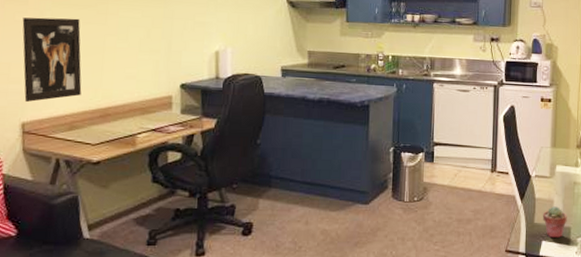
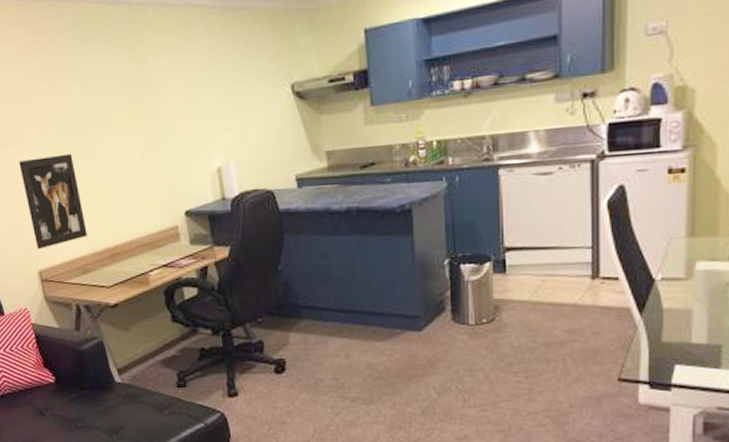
potted succulent: present [543,206,567,239] -> none [676,318,716,361]

